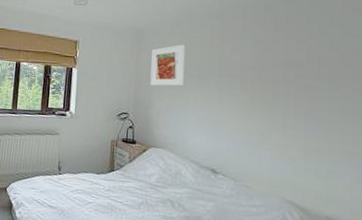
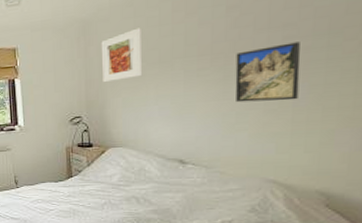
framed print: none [259,80,310,130] -> present [235,42,301,103]

